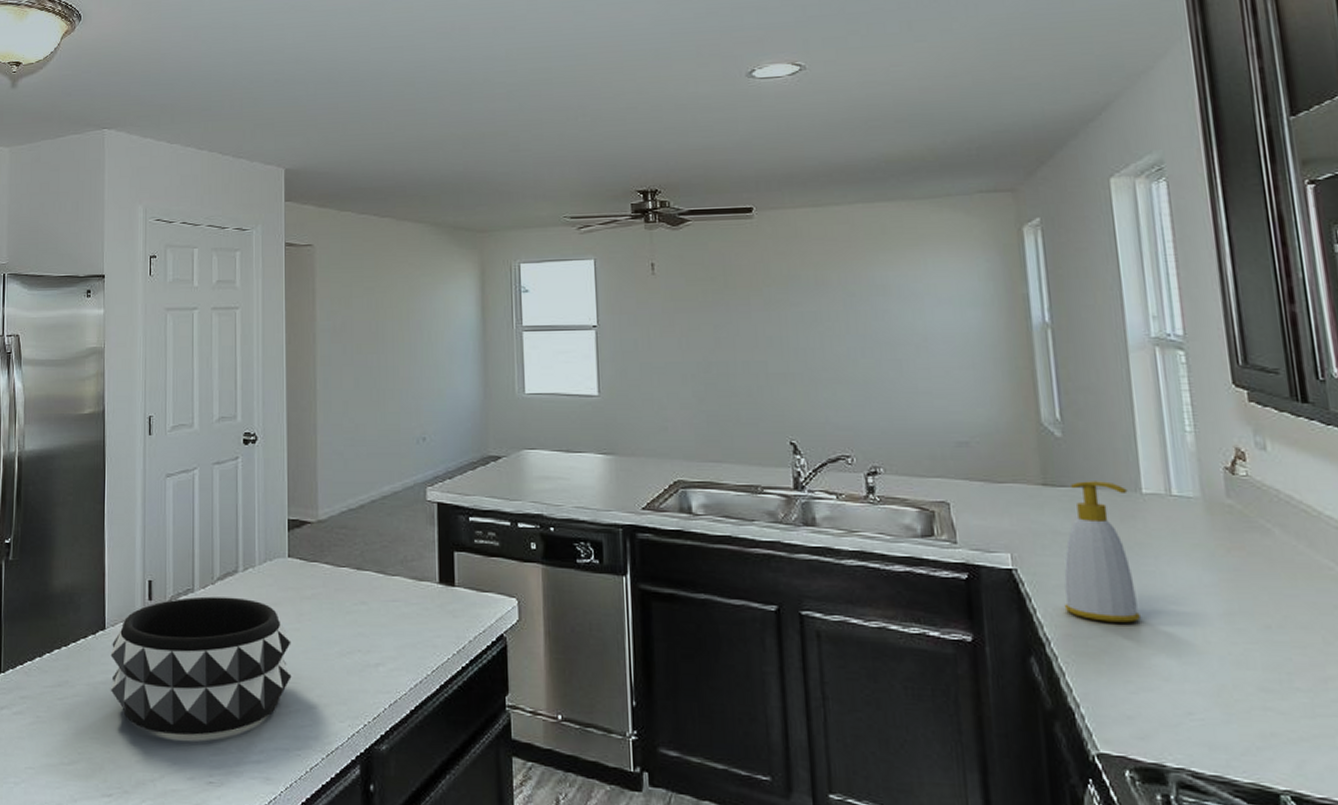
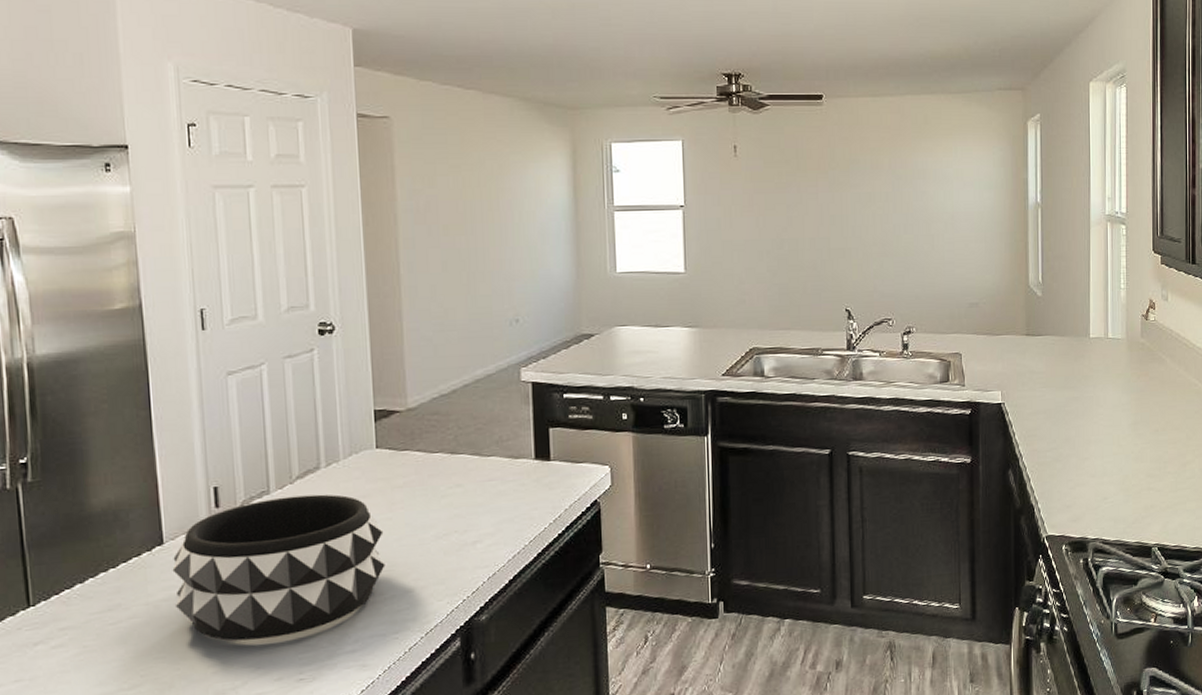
soap bottle: present [1064,481,1140,623] -> none [1033,330,1081,438]

